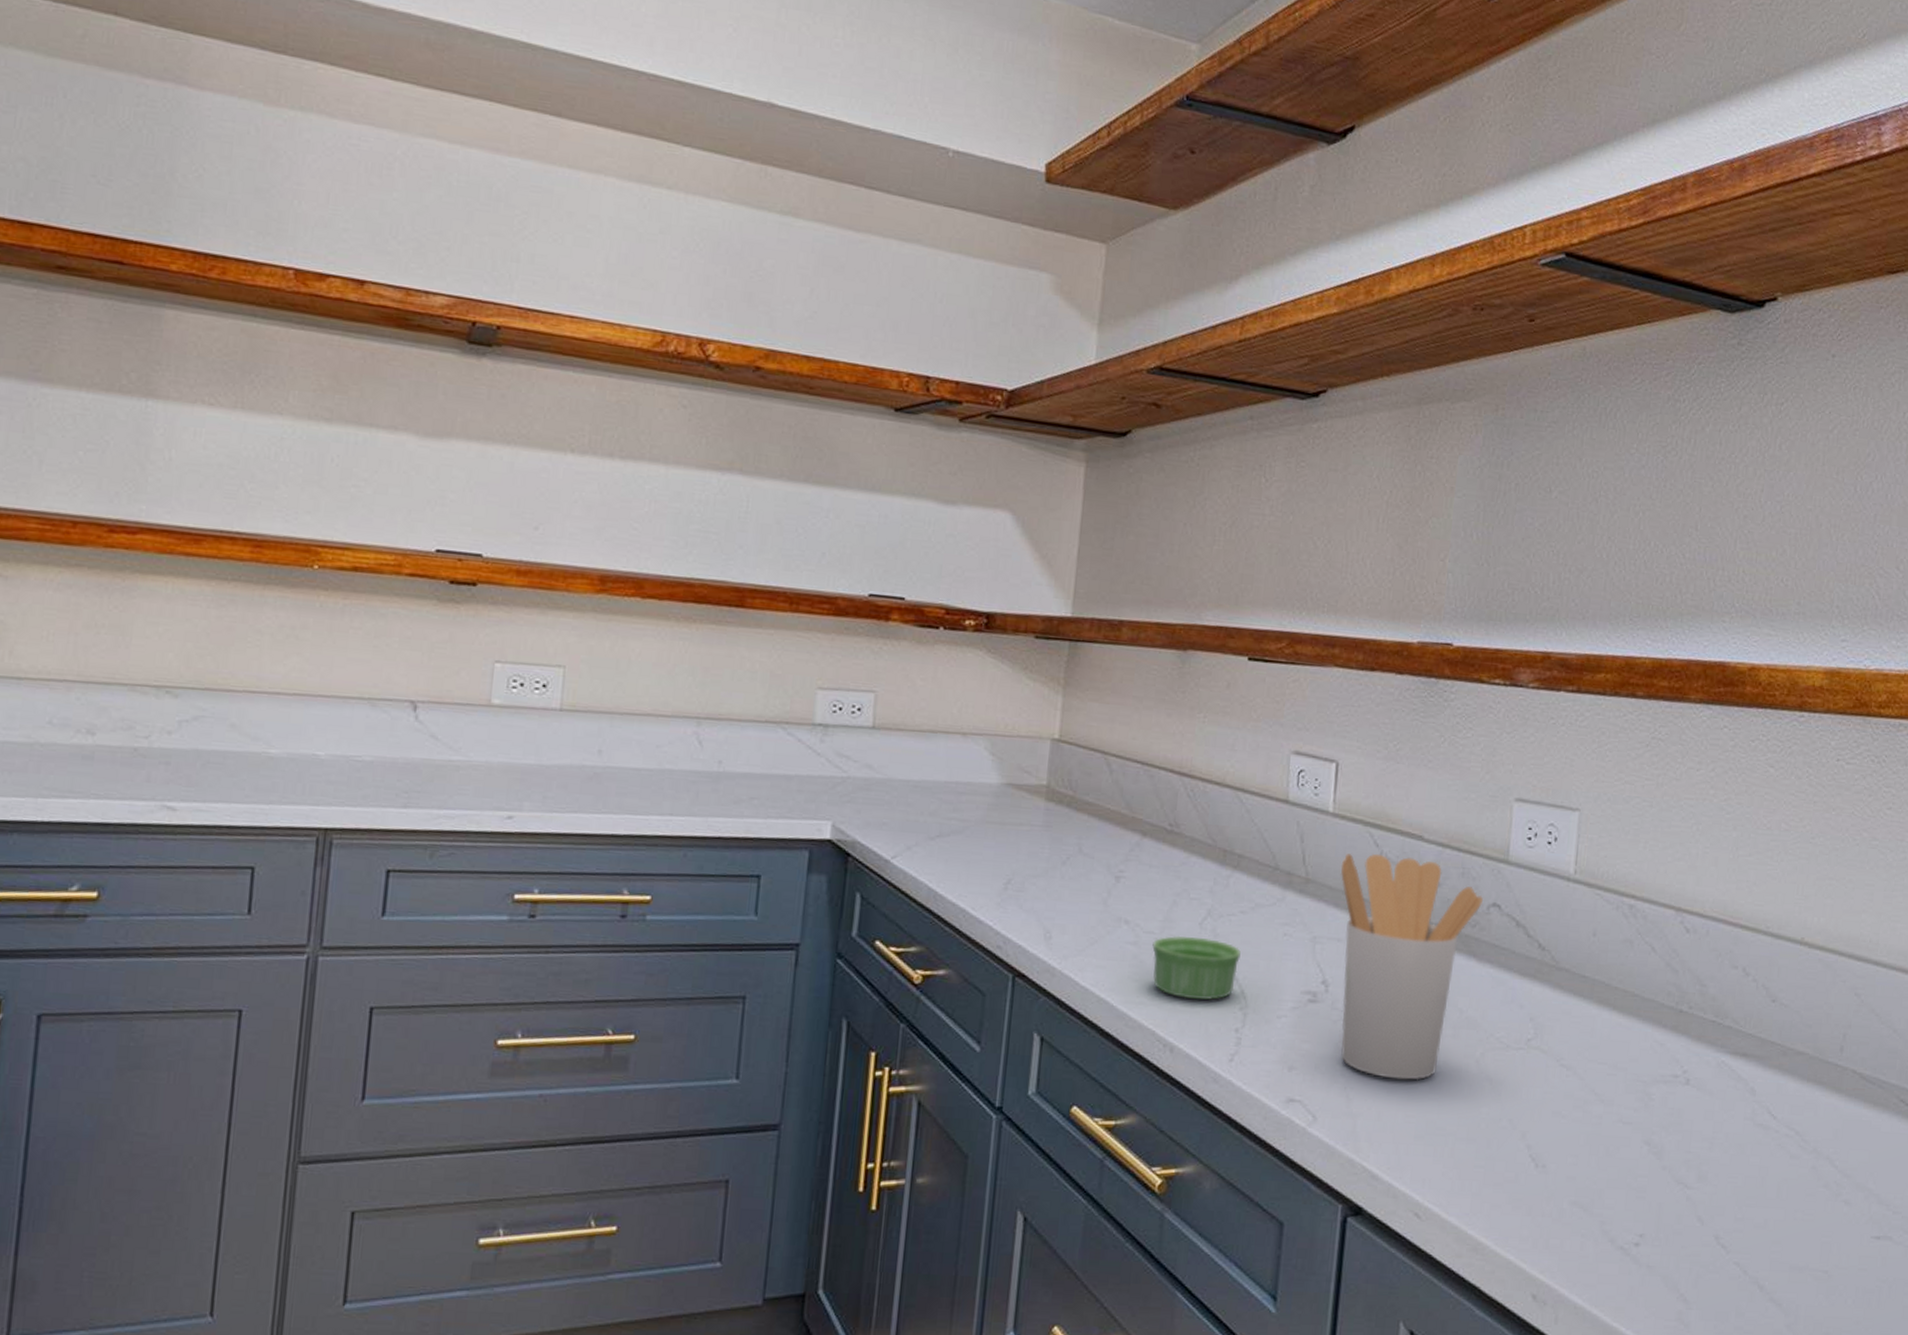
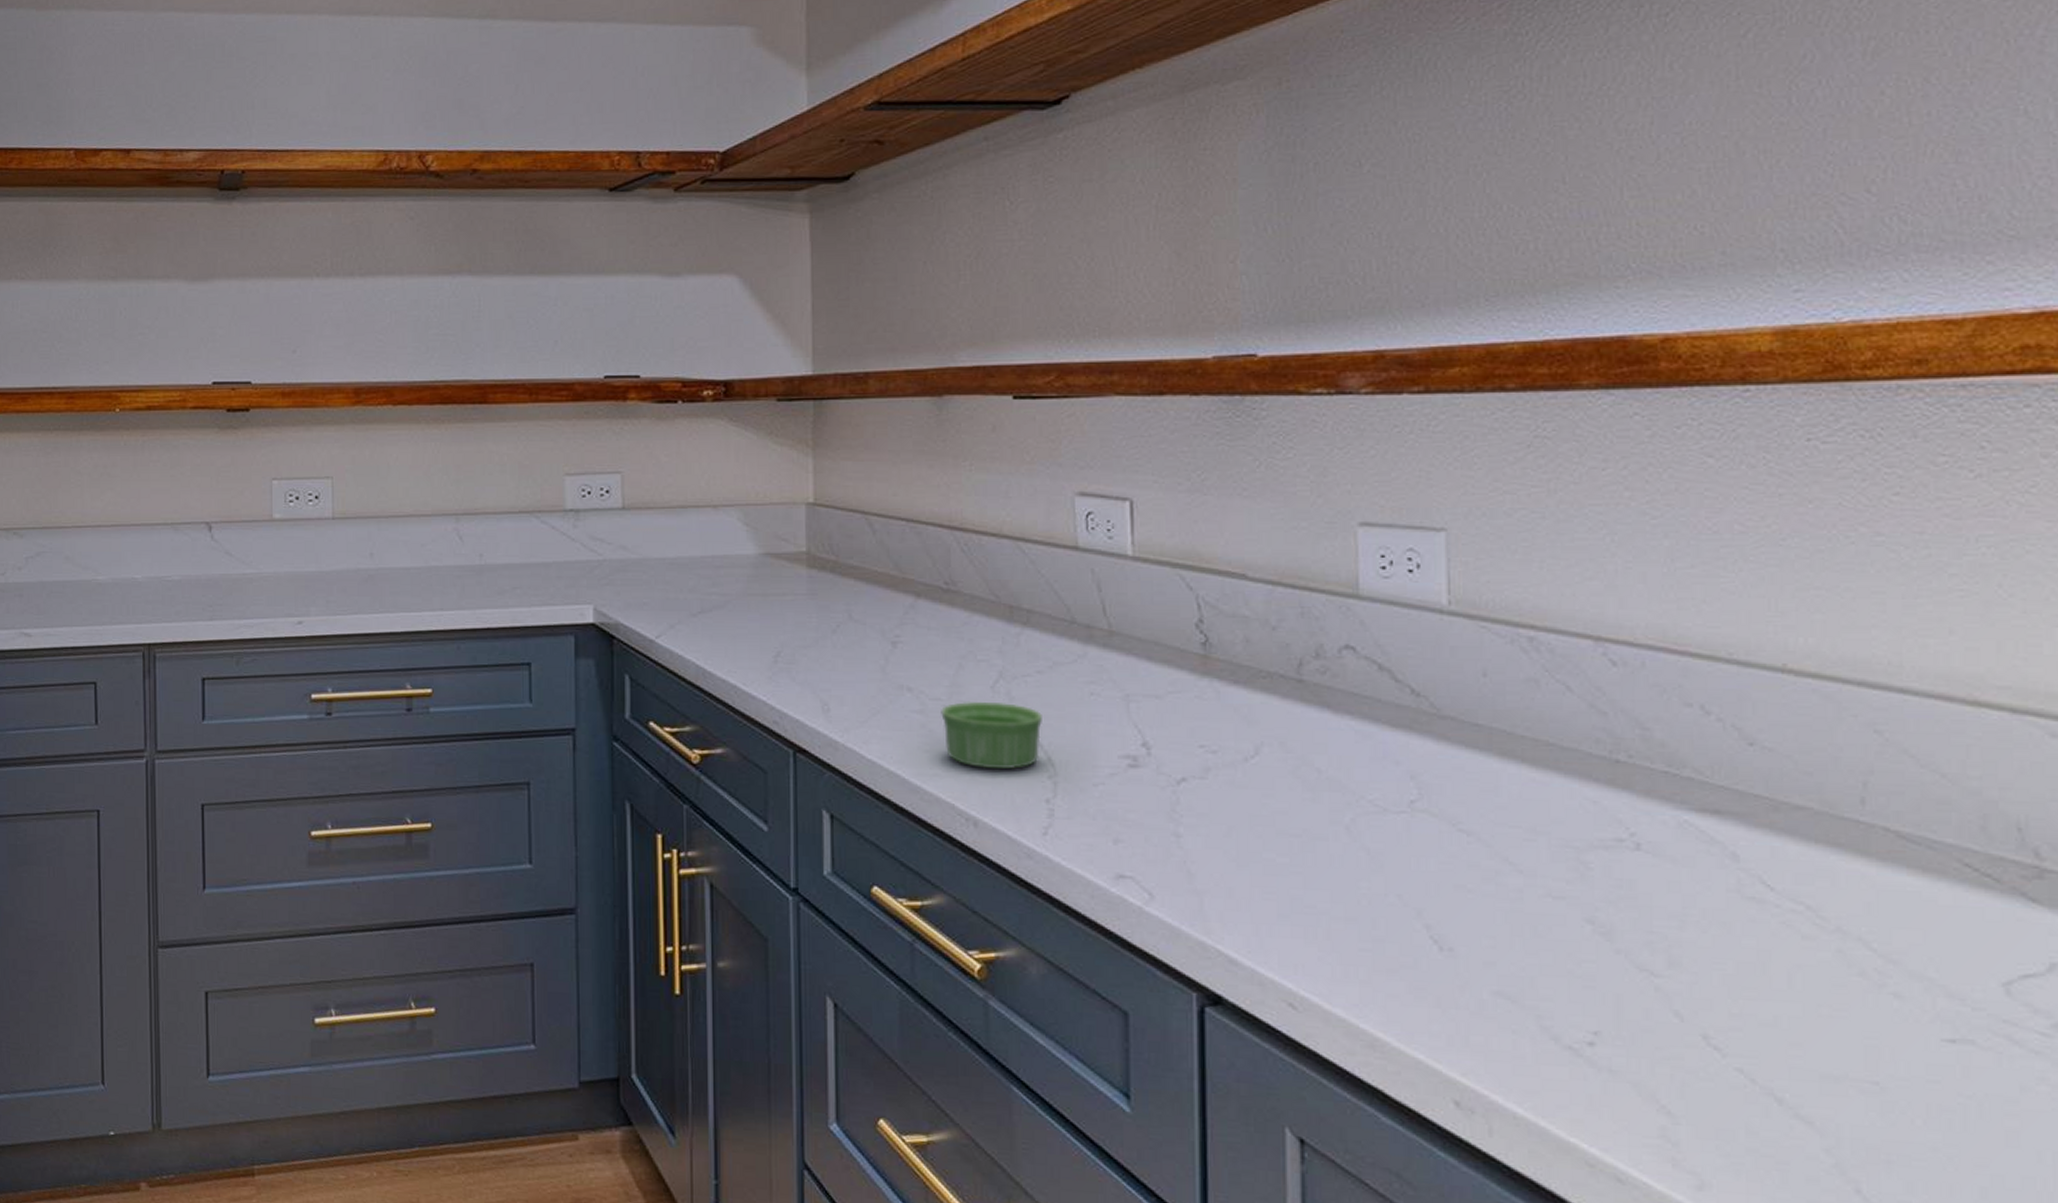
utensil holder: present [1340,853,1483,1081] -> none [1149,598,1331,852]

